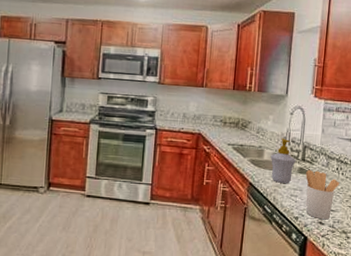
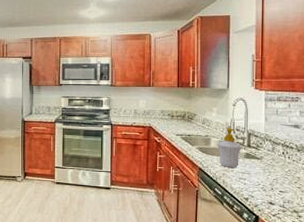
utensil holder: present [306,169,340,220] -> none [252,154,287,200]

